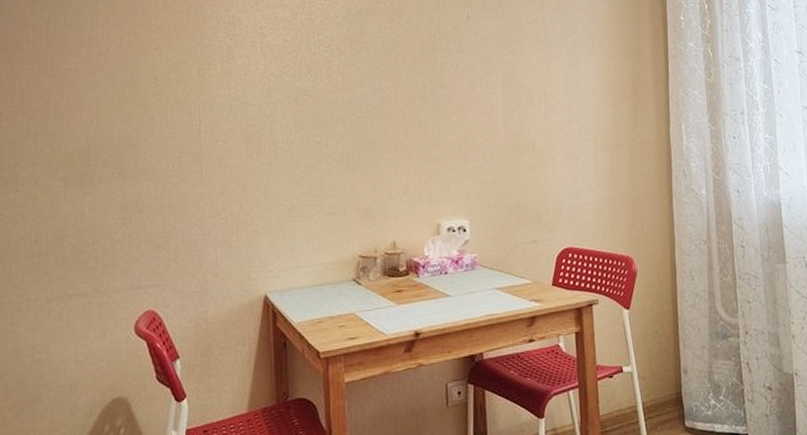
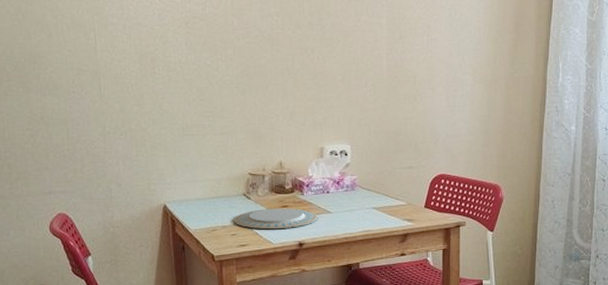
plate: none [342,293,436,319] -> present [233,208,318,230]

